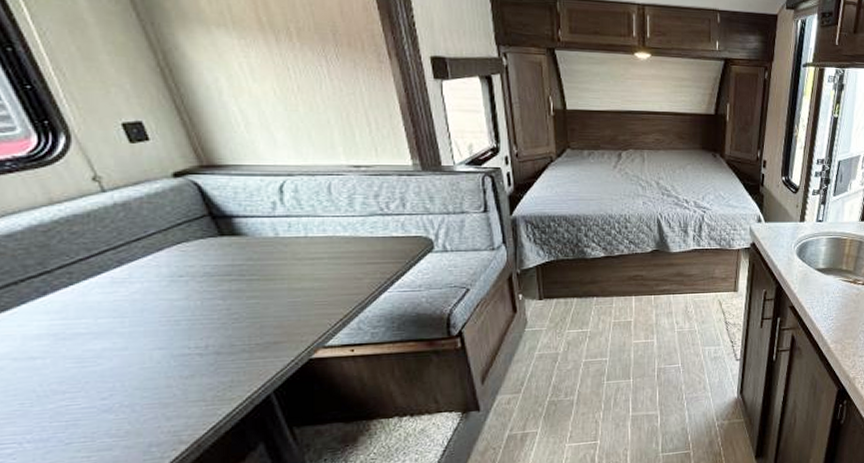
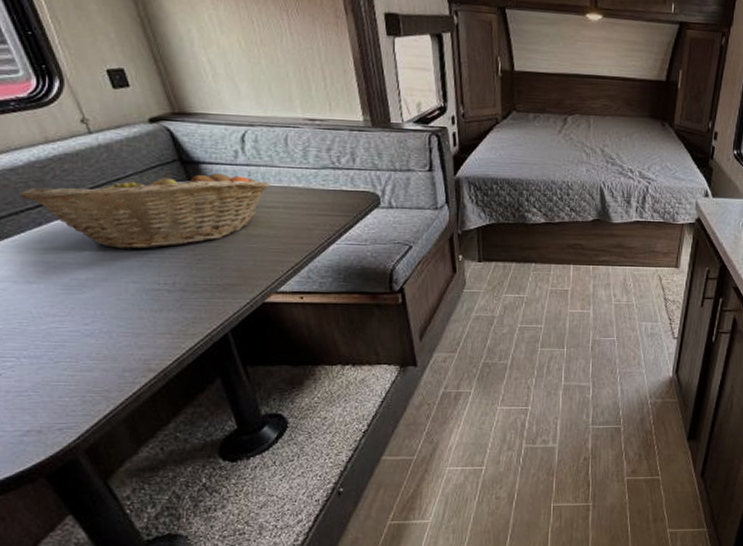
fruit basket: none [18,226,313,314] -> present [19,170,270,250]

